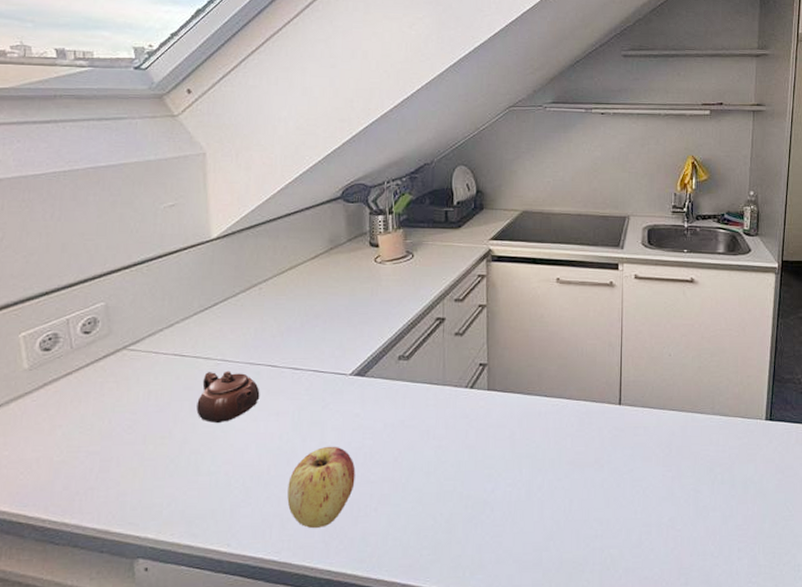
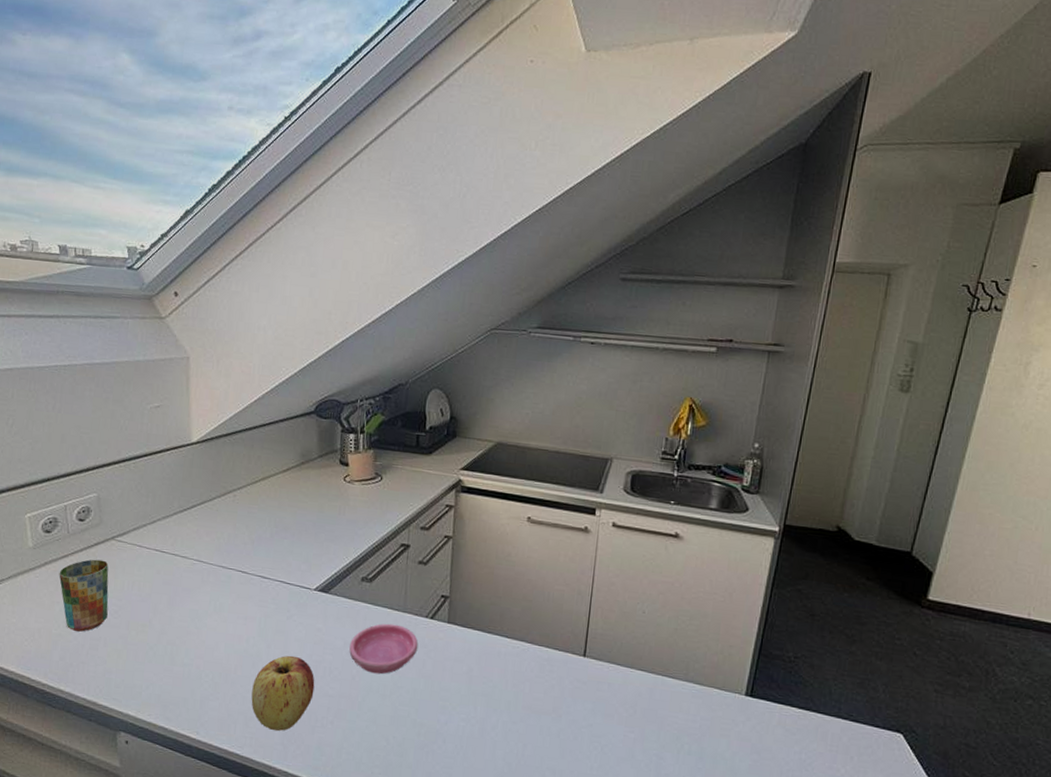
cup: none [61,373,121,455] -> present [59,559,109,632]
teapot: present [196,371,260,424] -> none [173,570,231,620]
saucer: none [390,399,459,452] -> present [349,623,418,674]

